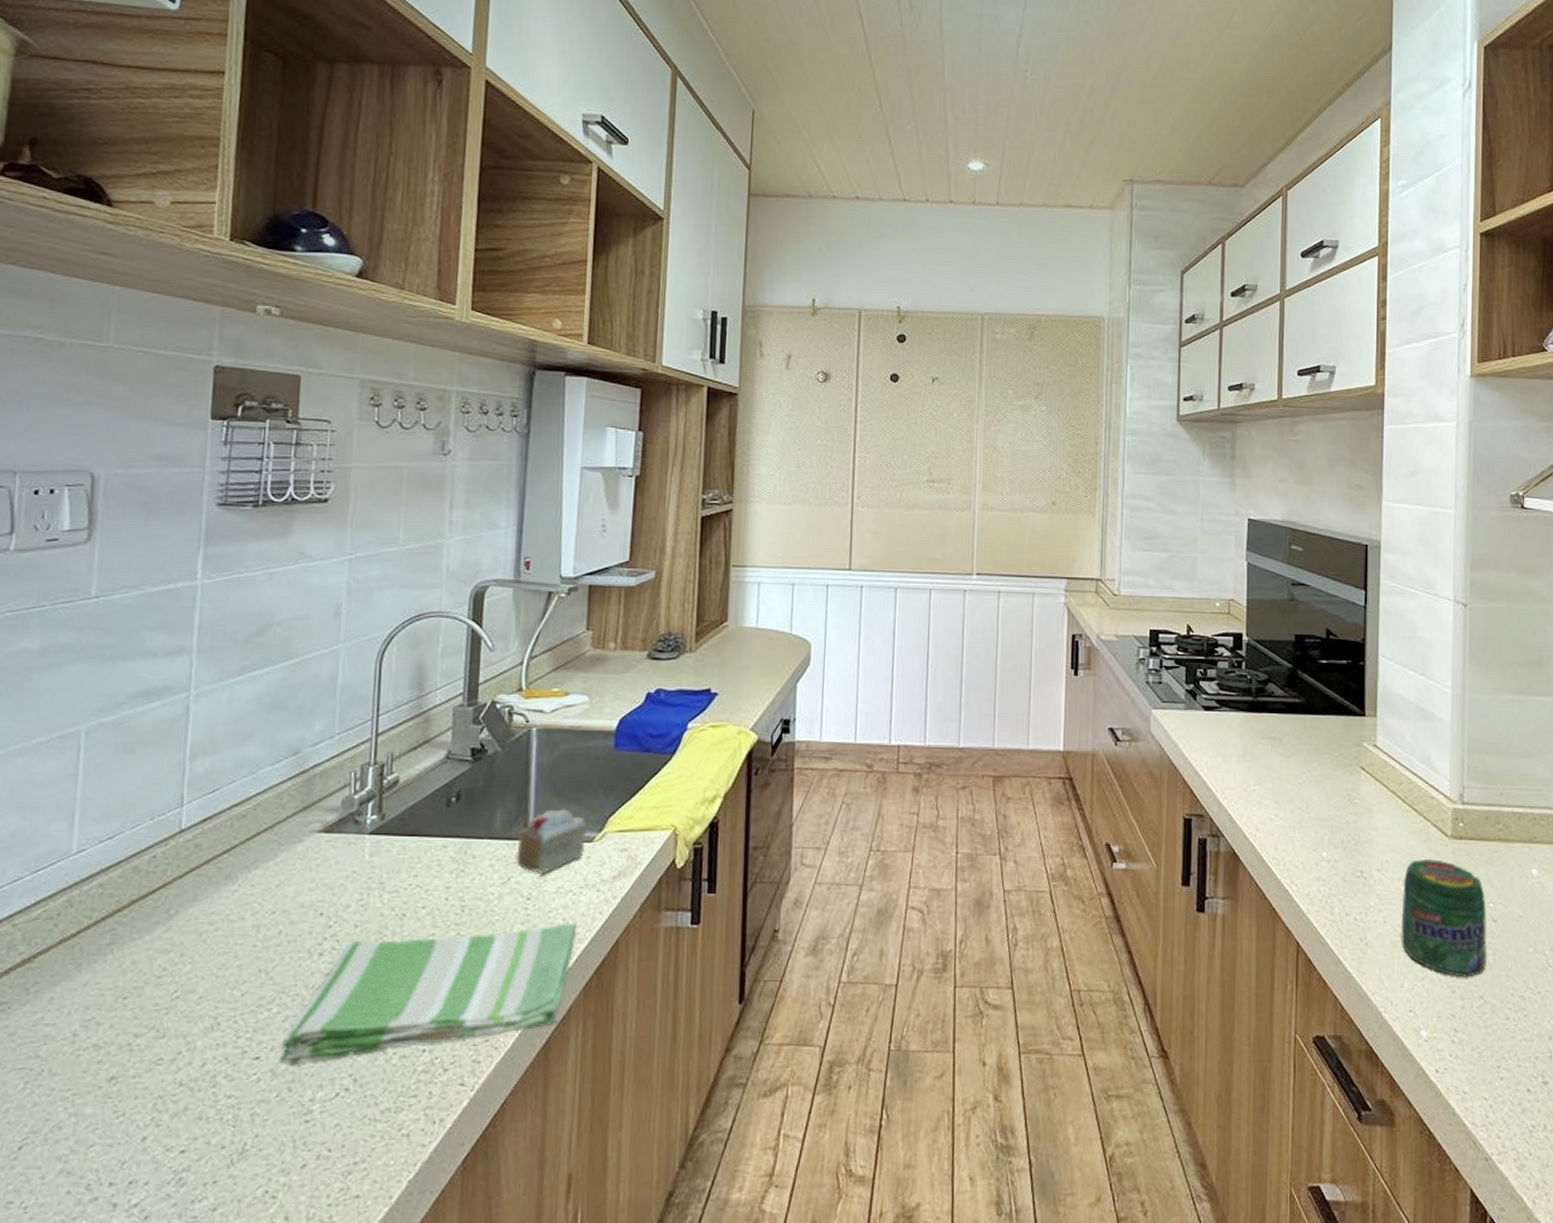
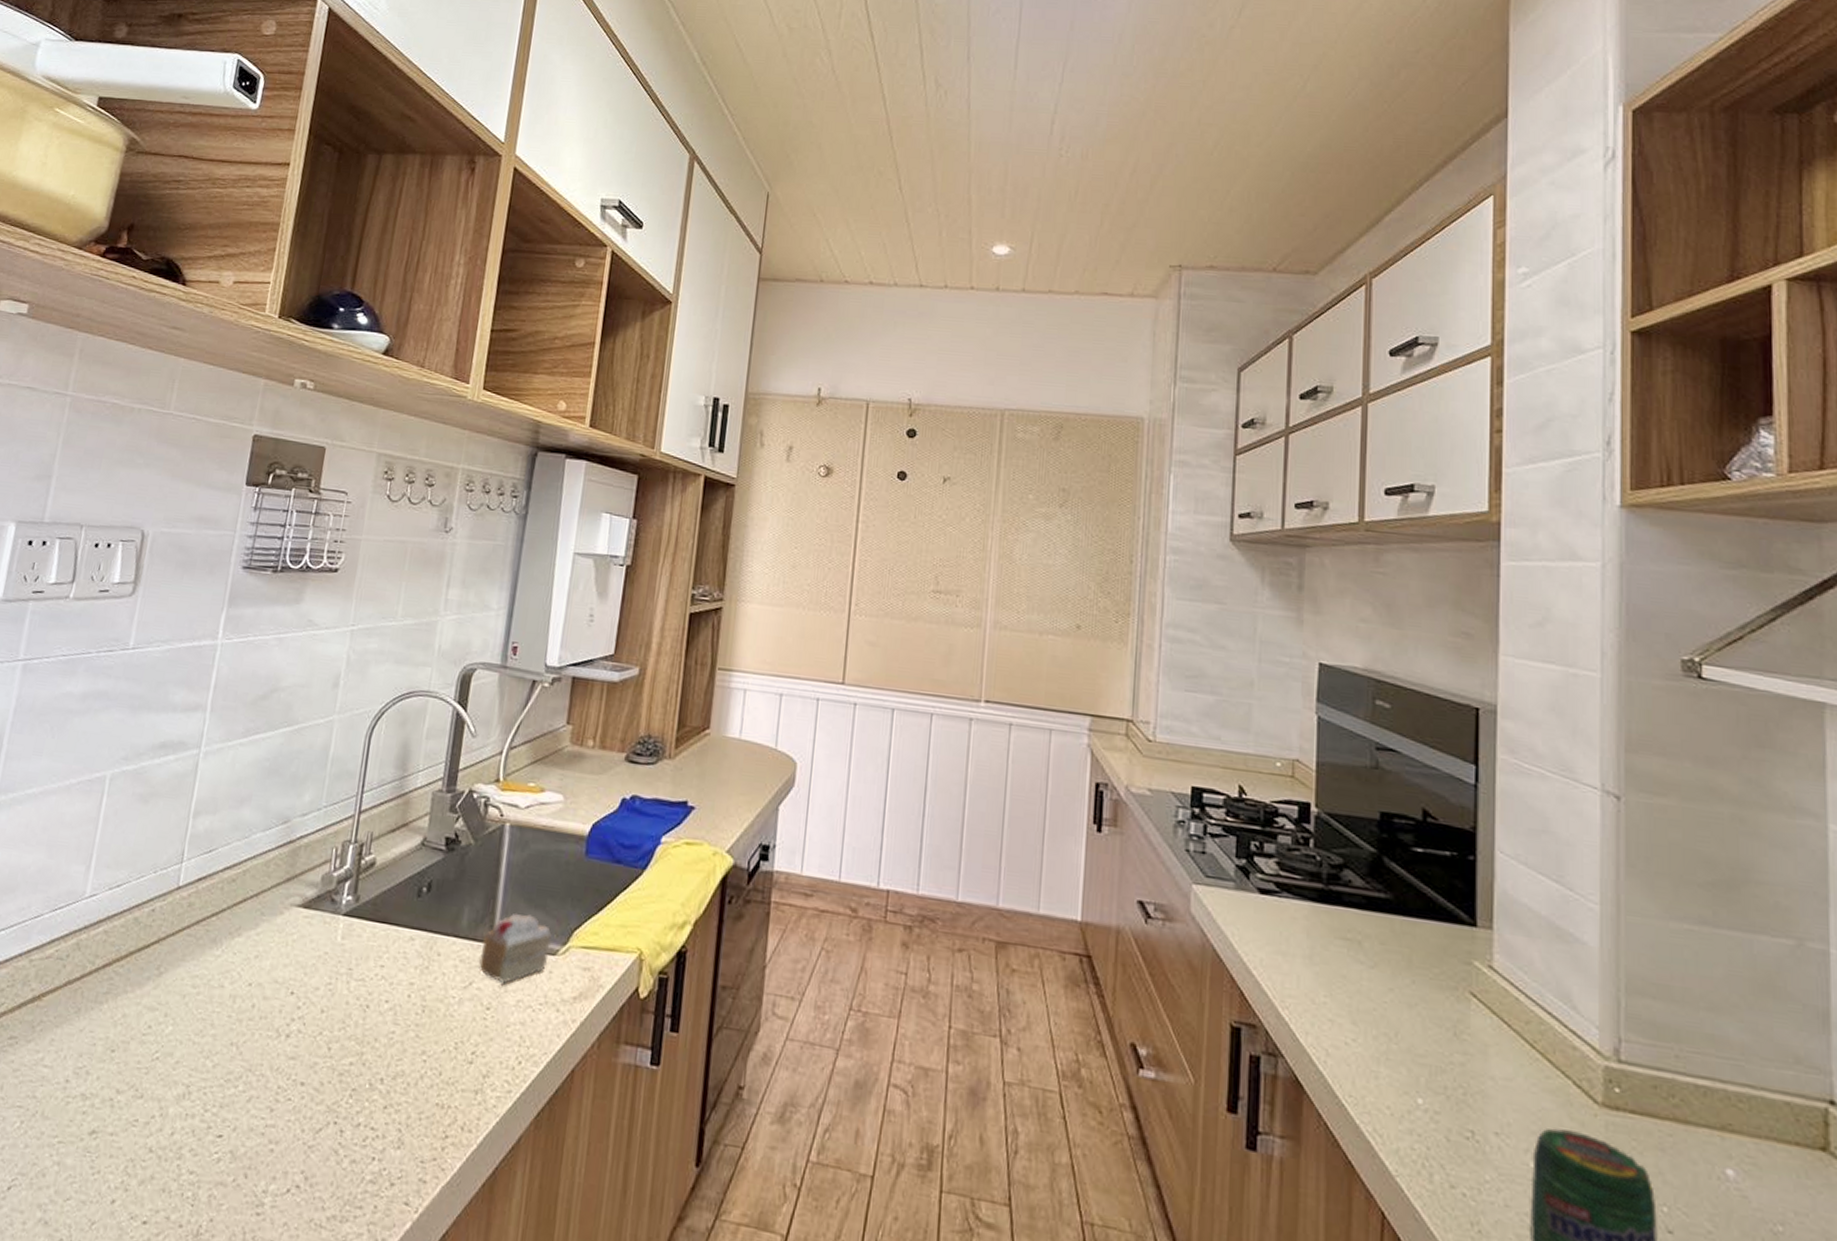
dish towel: present [279,922,578,1065] -> none [239,1026,534,1155]

